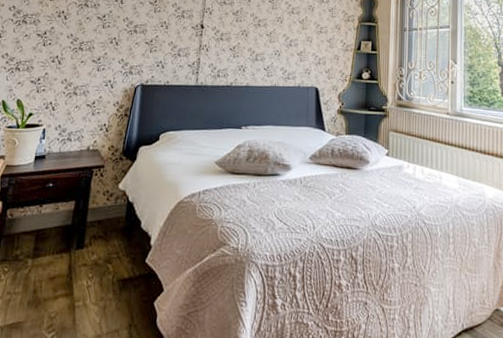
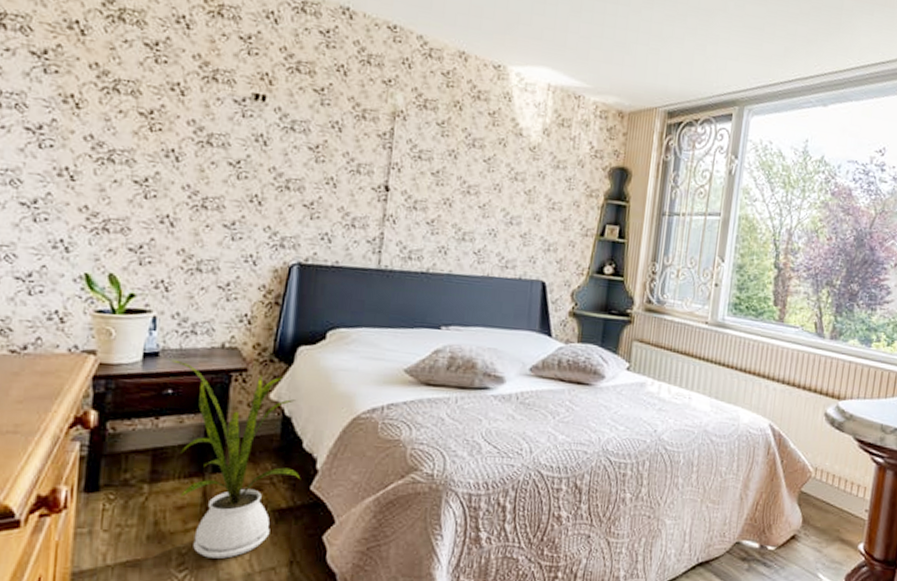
house plant: none [50,160,138,322] -> present [166,359,300,559]

